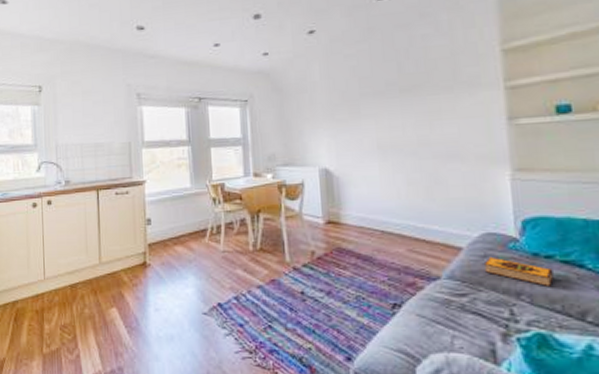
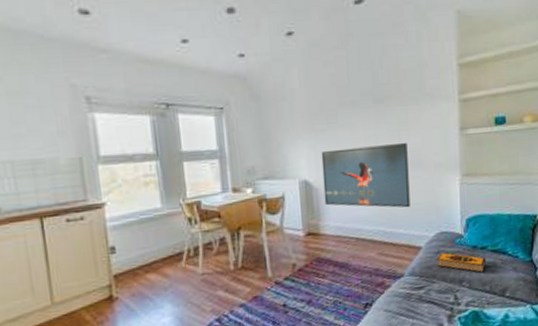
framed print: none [342,133,447,203] -> present [321,143,411,208]

